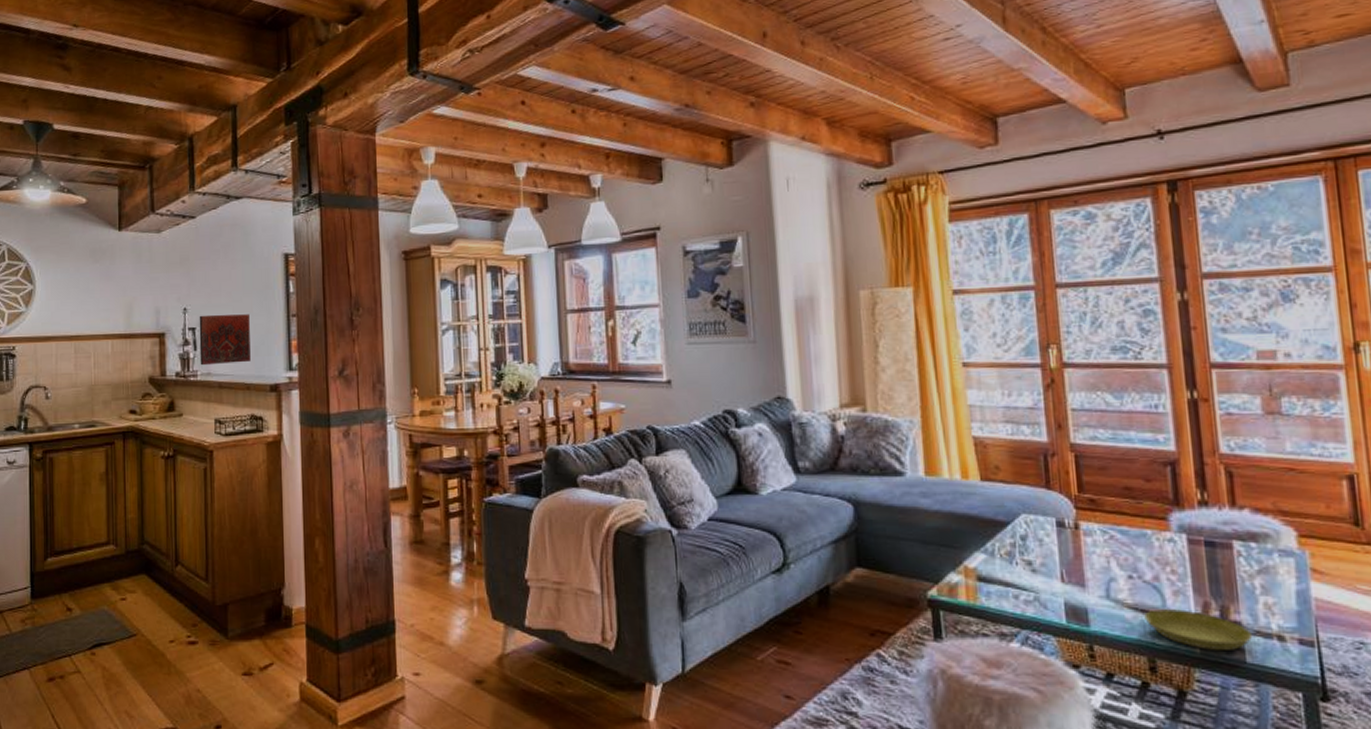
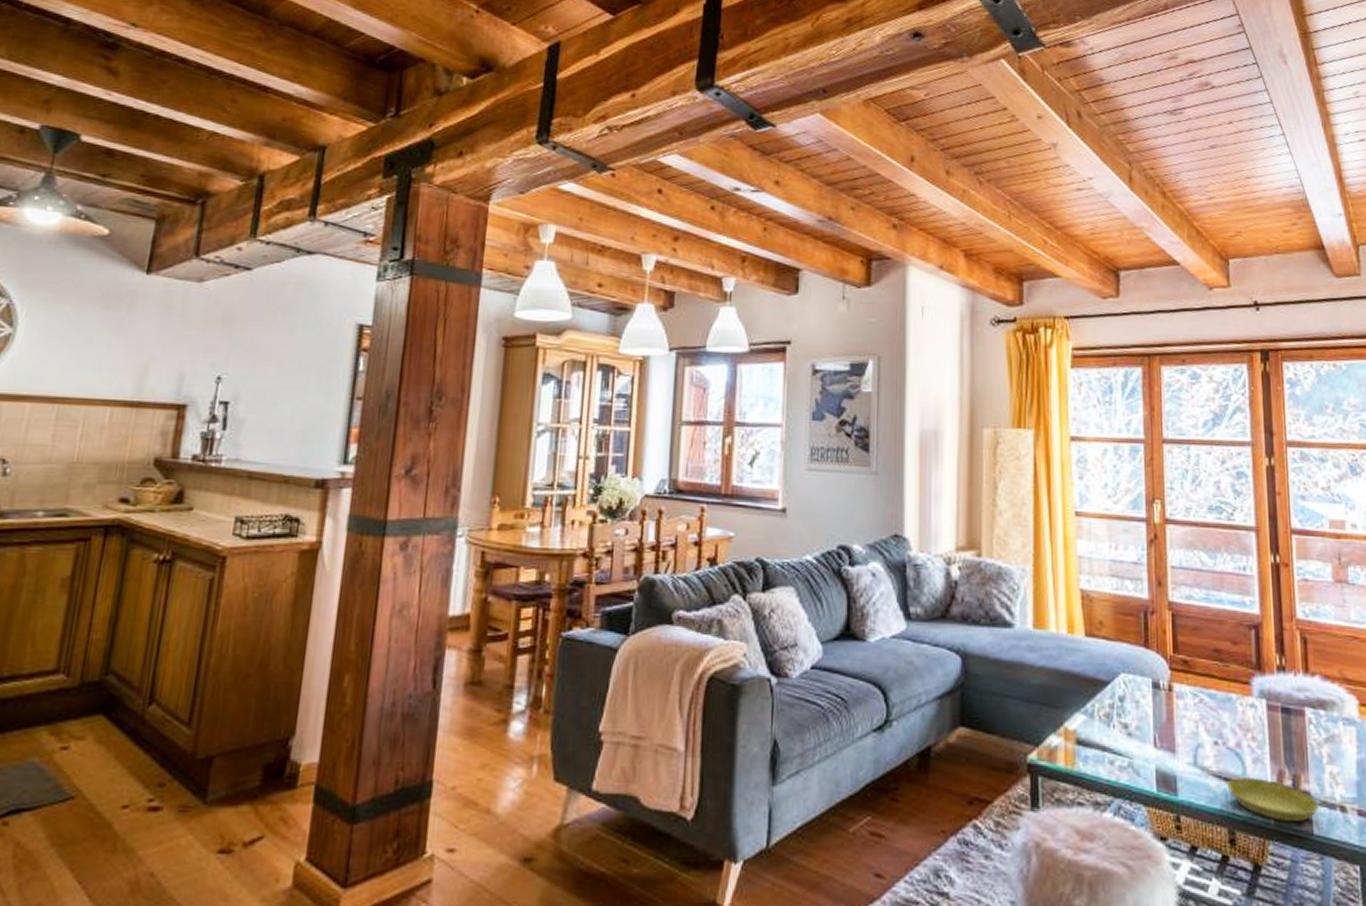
decorative tile: present [199,314,251,366] -> none [227,387,303,450]

